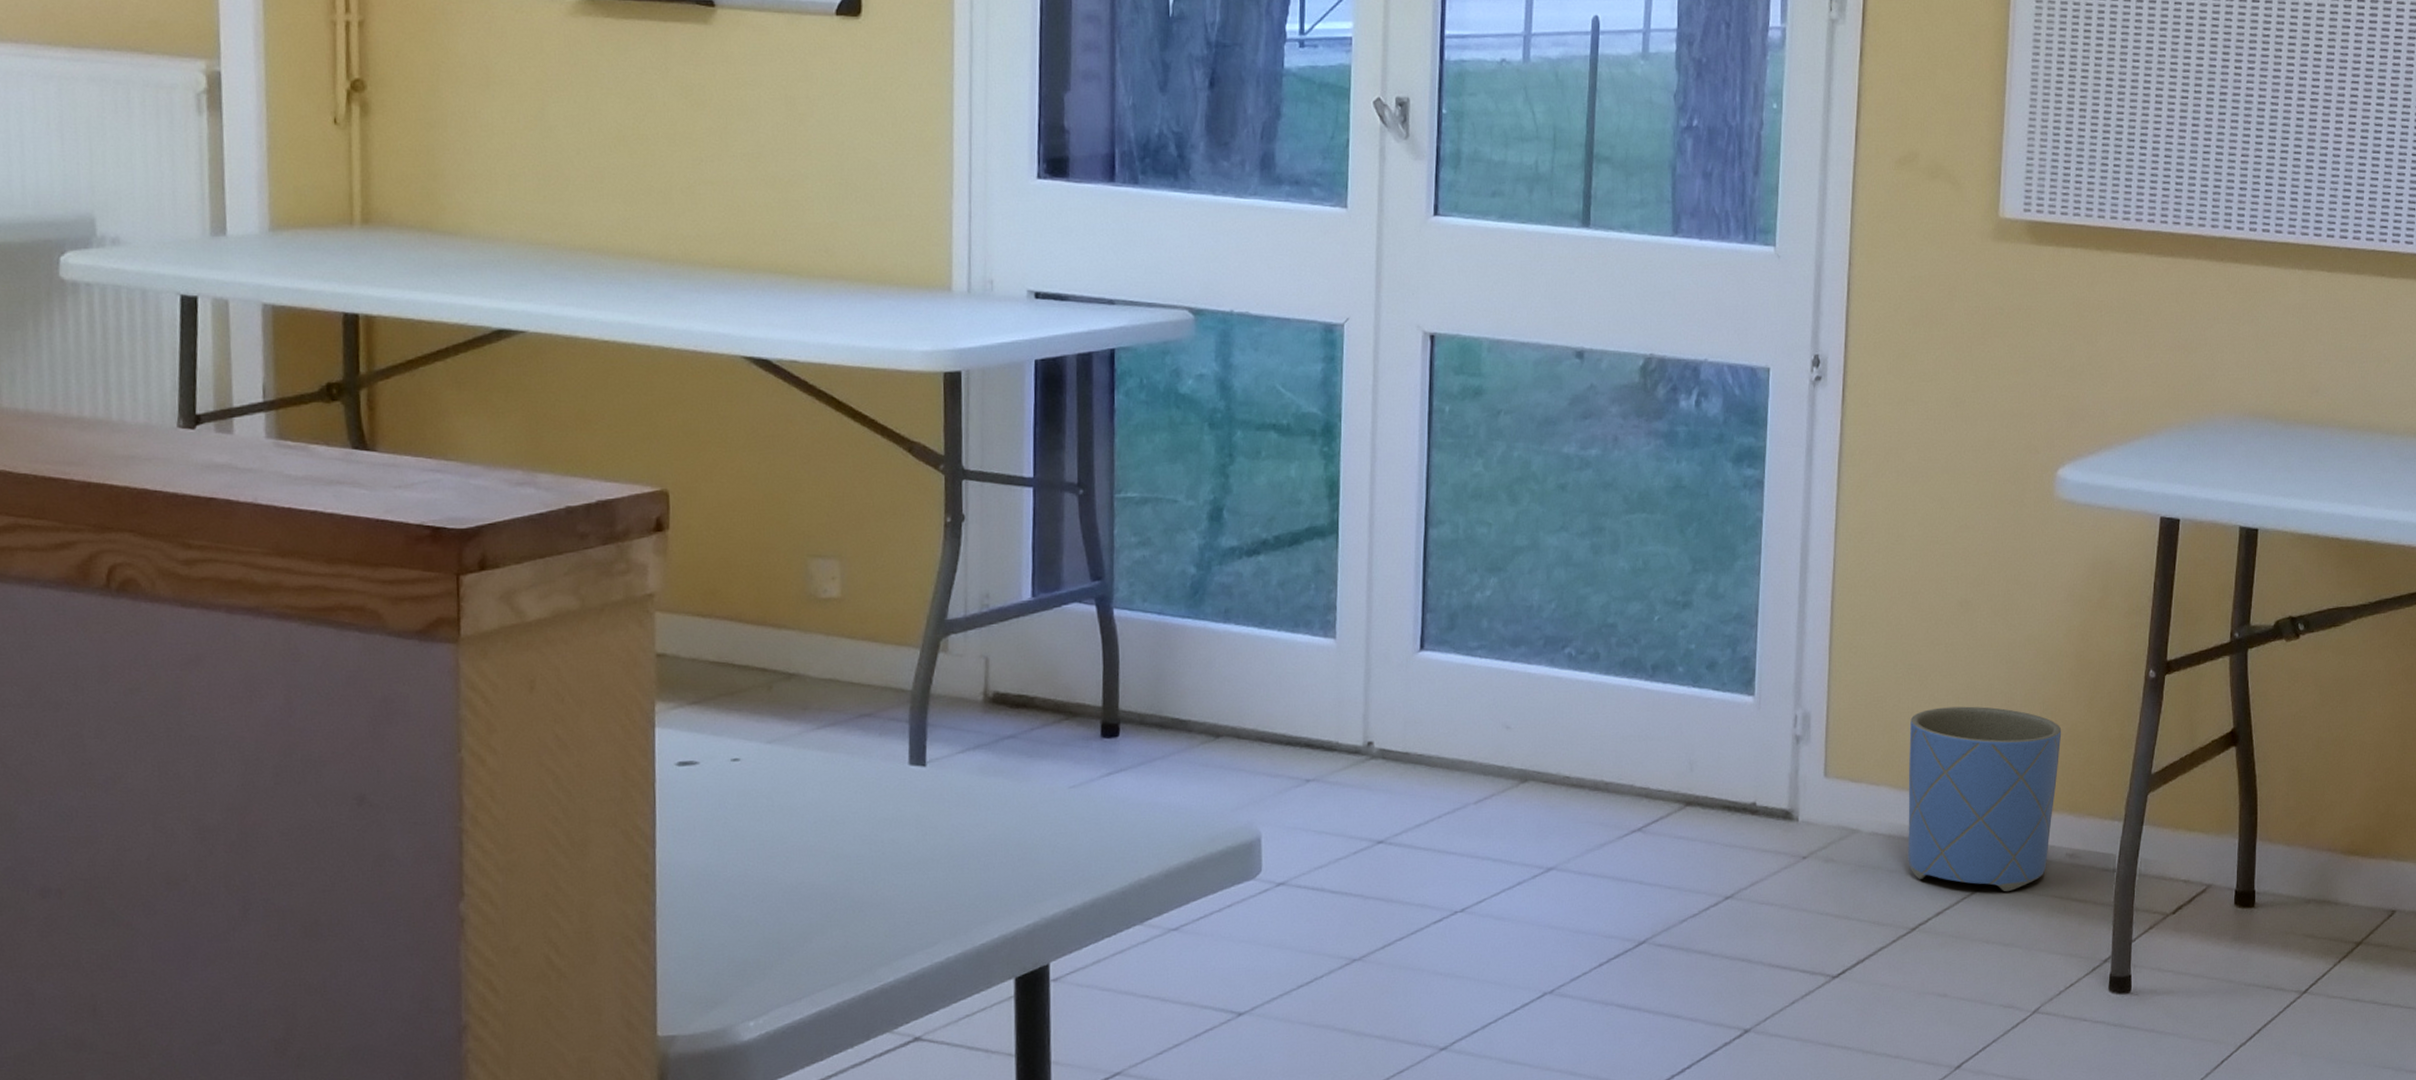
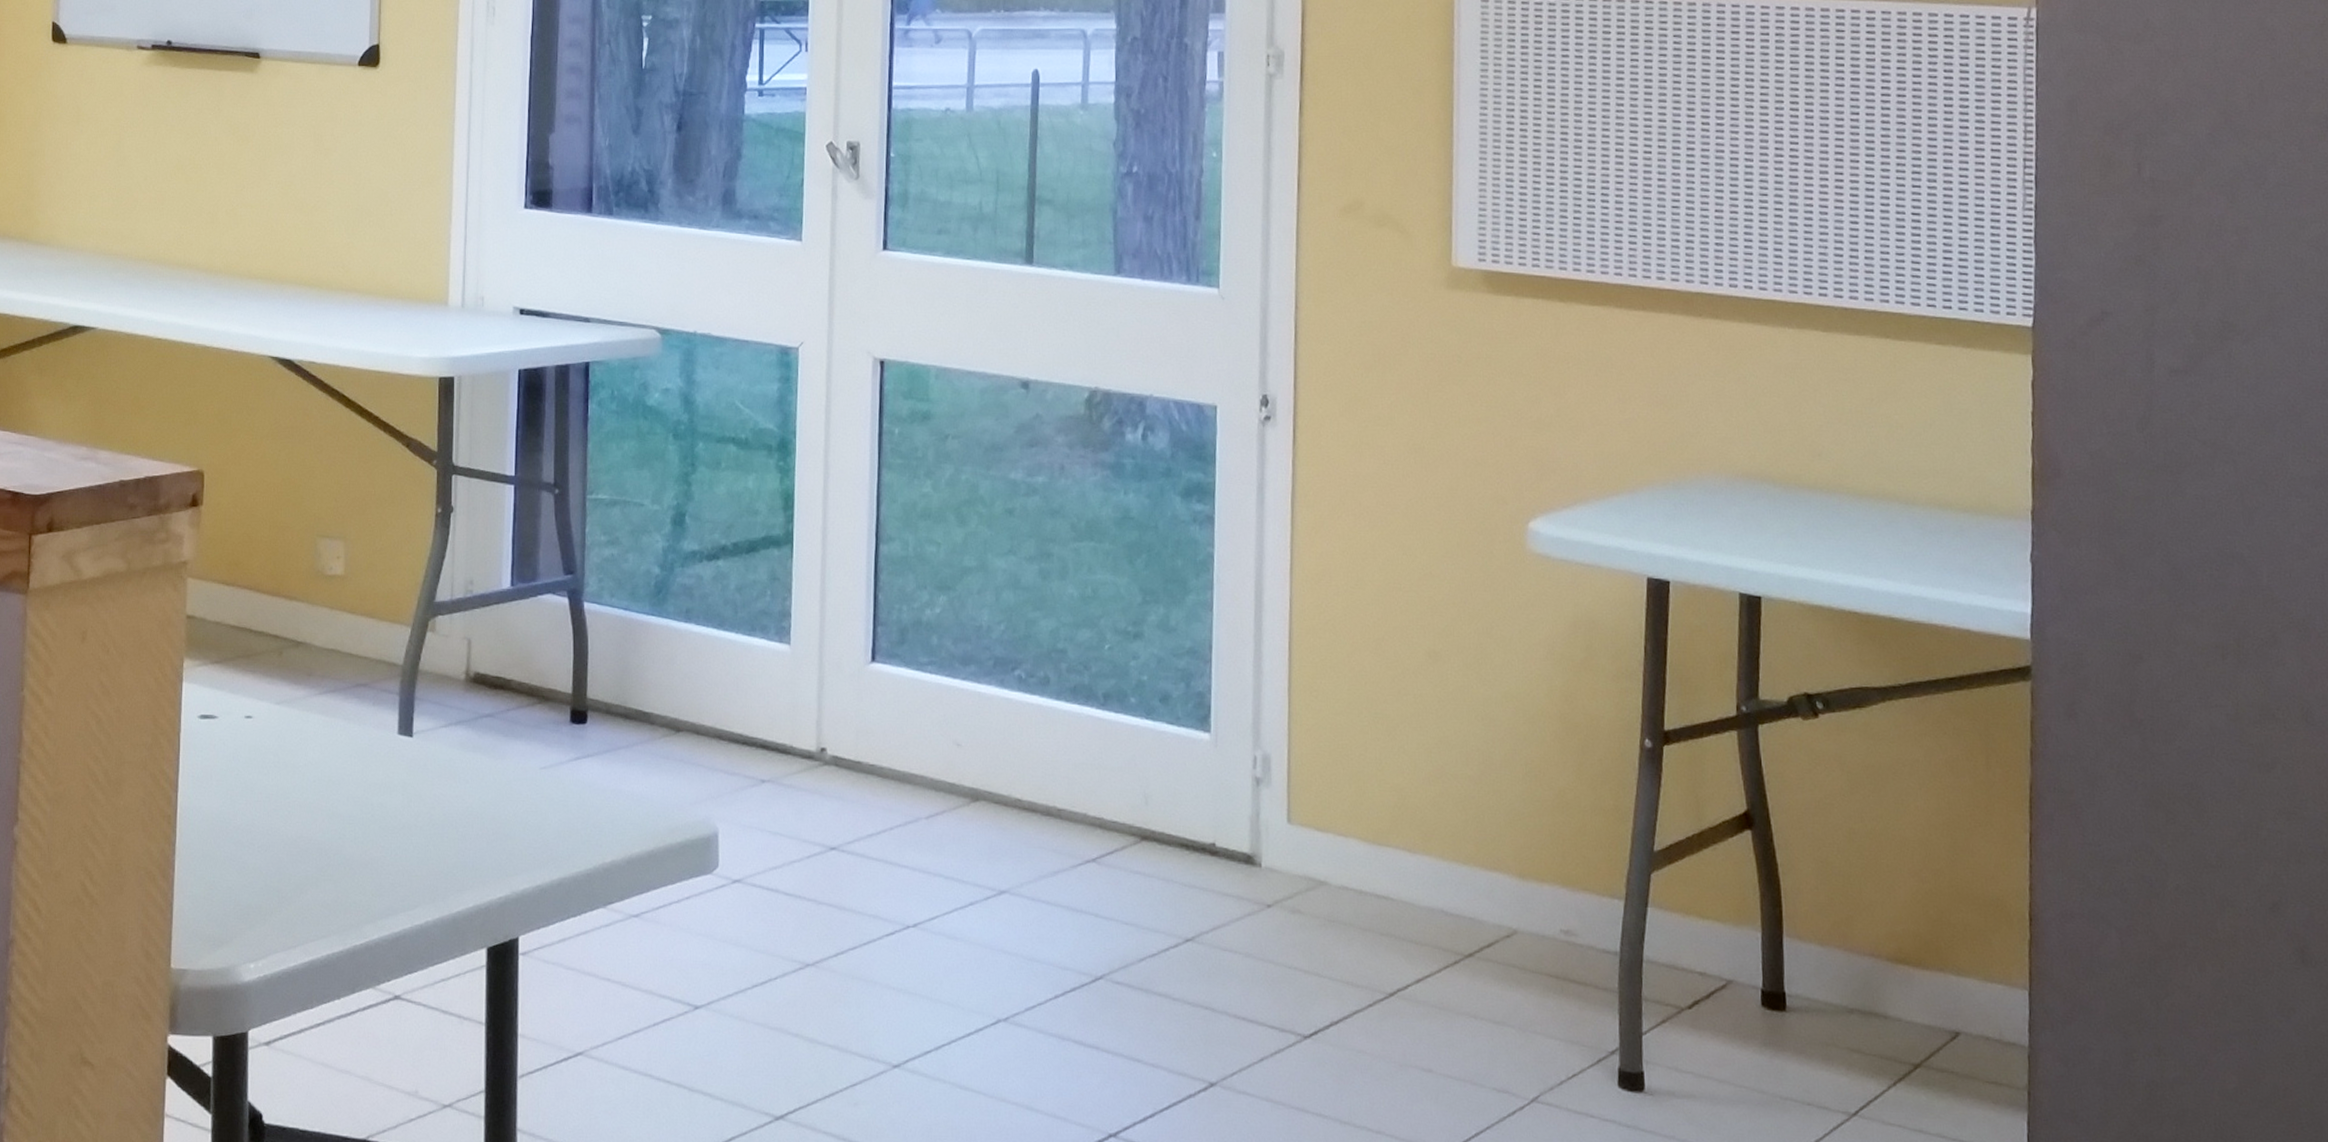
planter: present [1908,706,2062,892] -> none [1378,760,1549,965]

